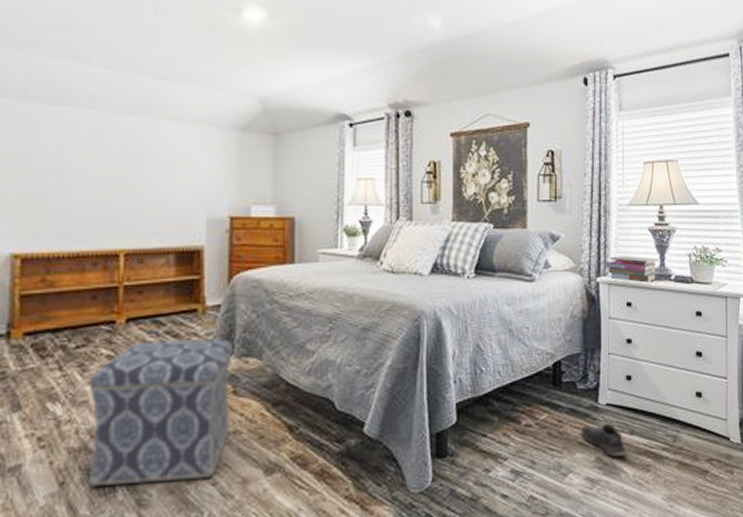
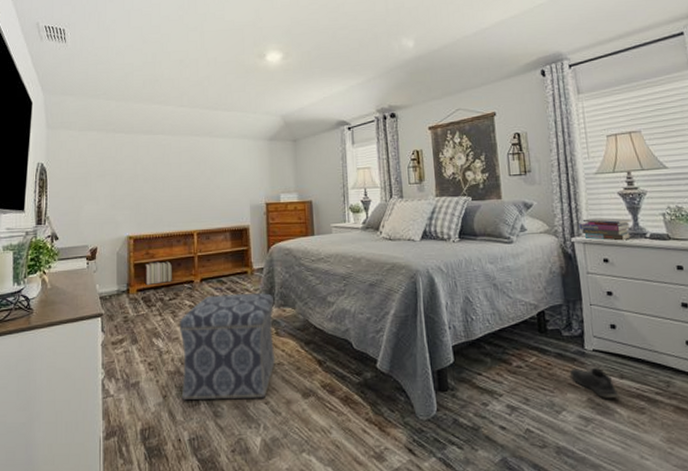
books: none [36,292,82,326] -> present [144,261,172,285]

